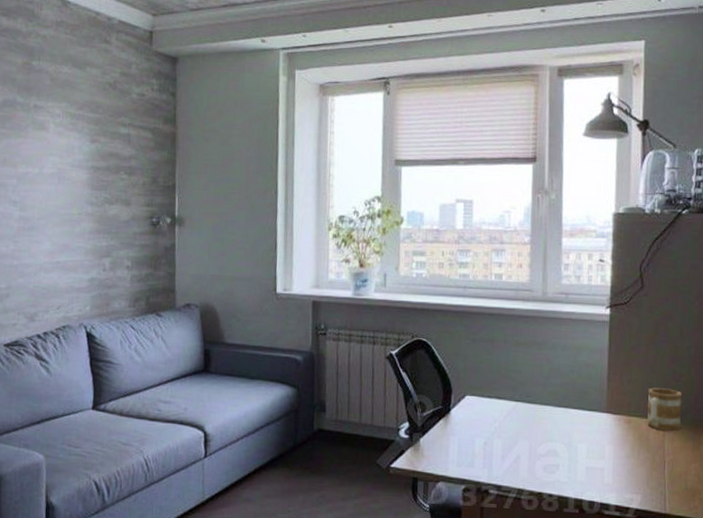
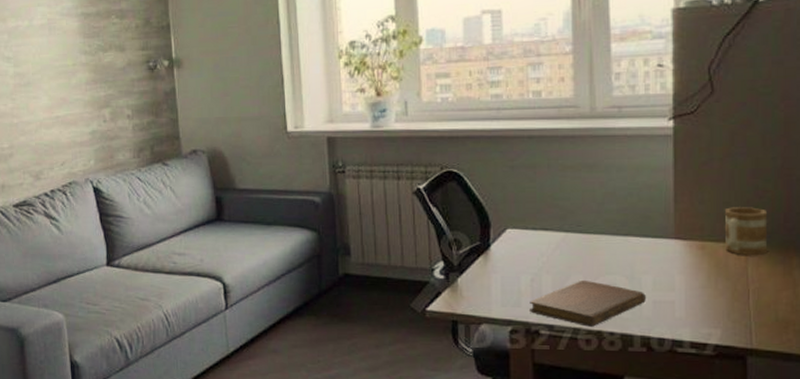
notebook: none [481,445,580,489] -> present [530,279,646,327]

